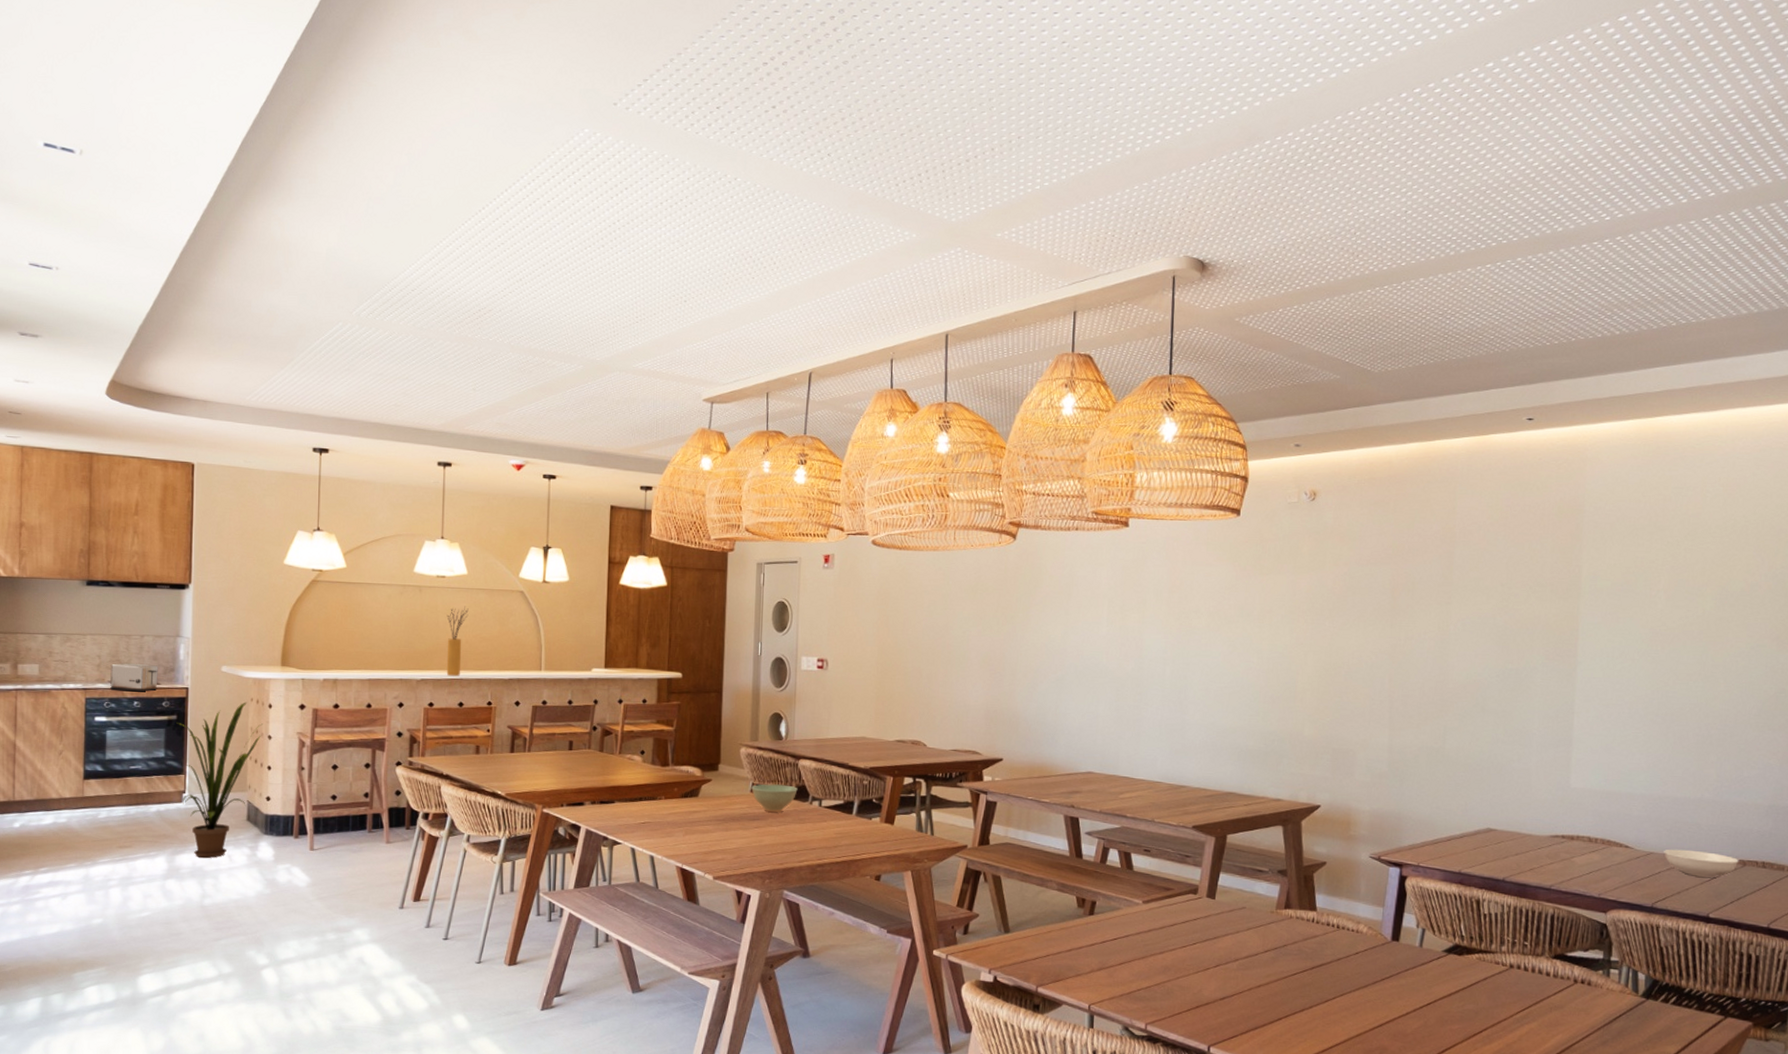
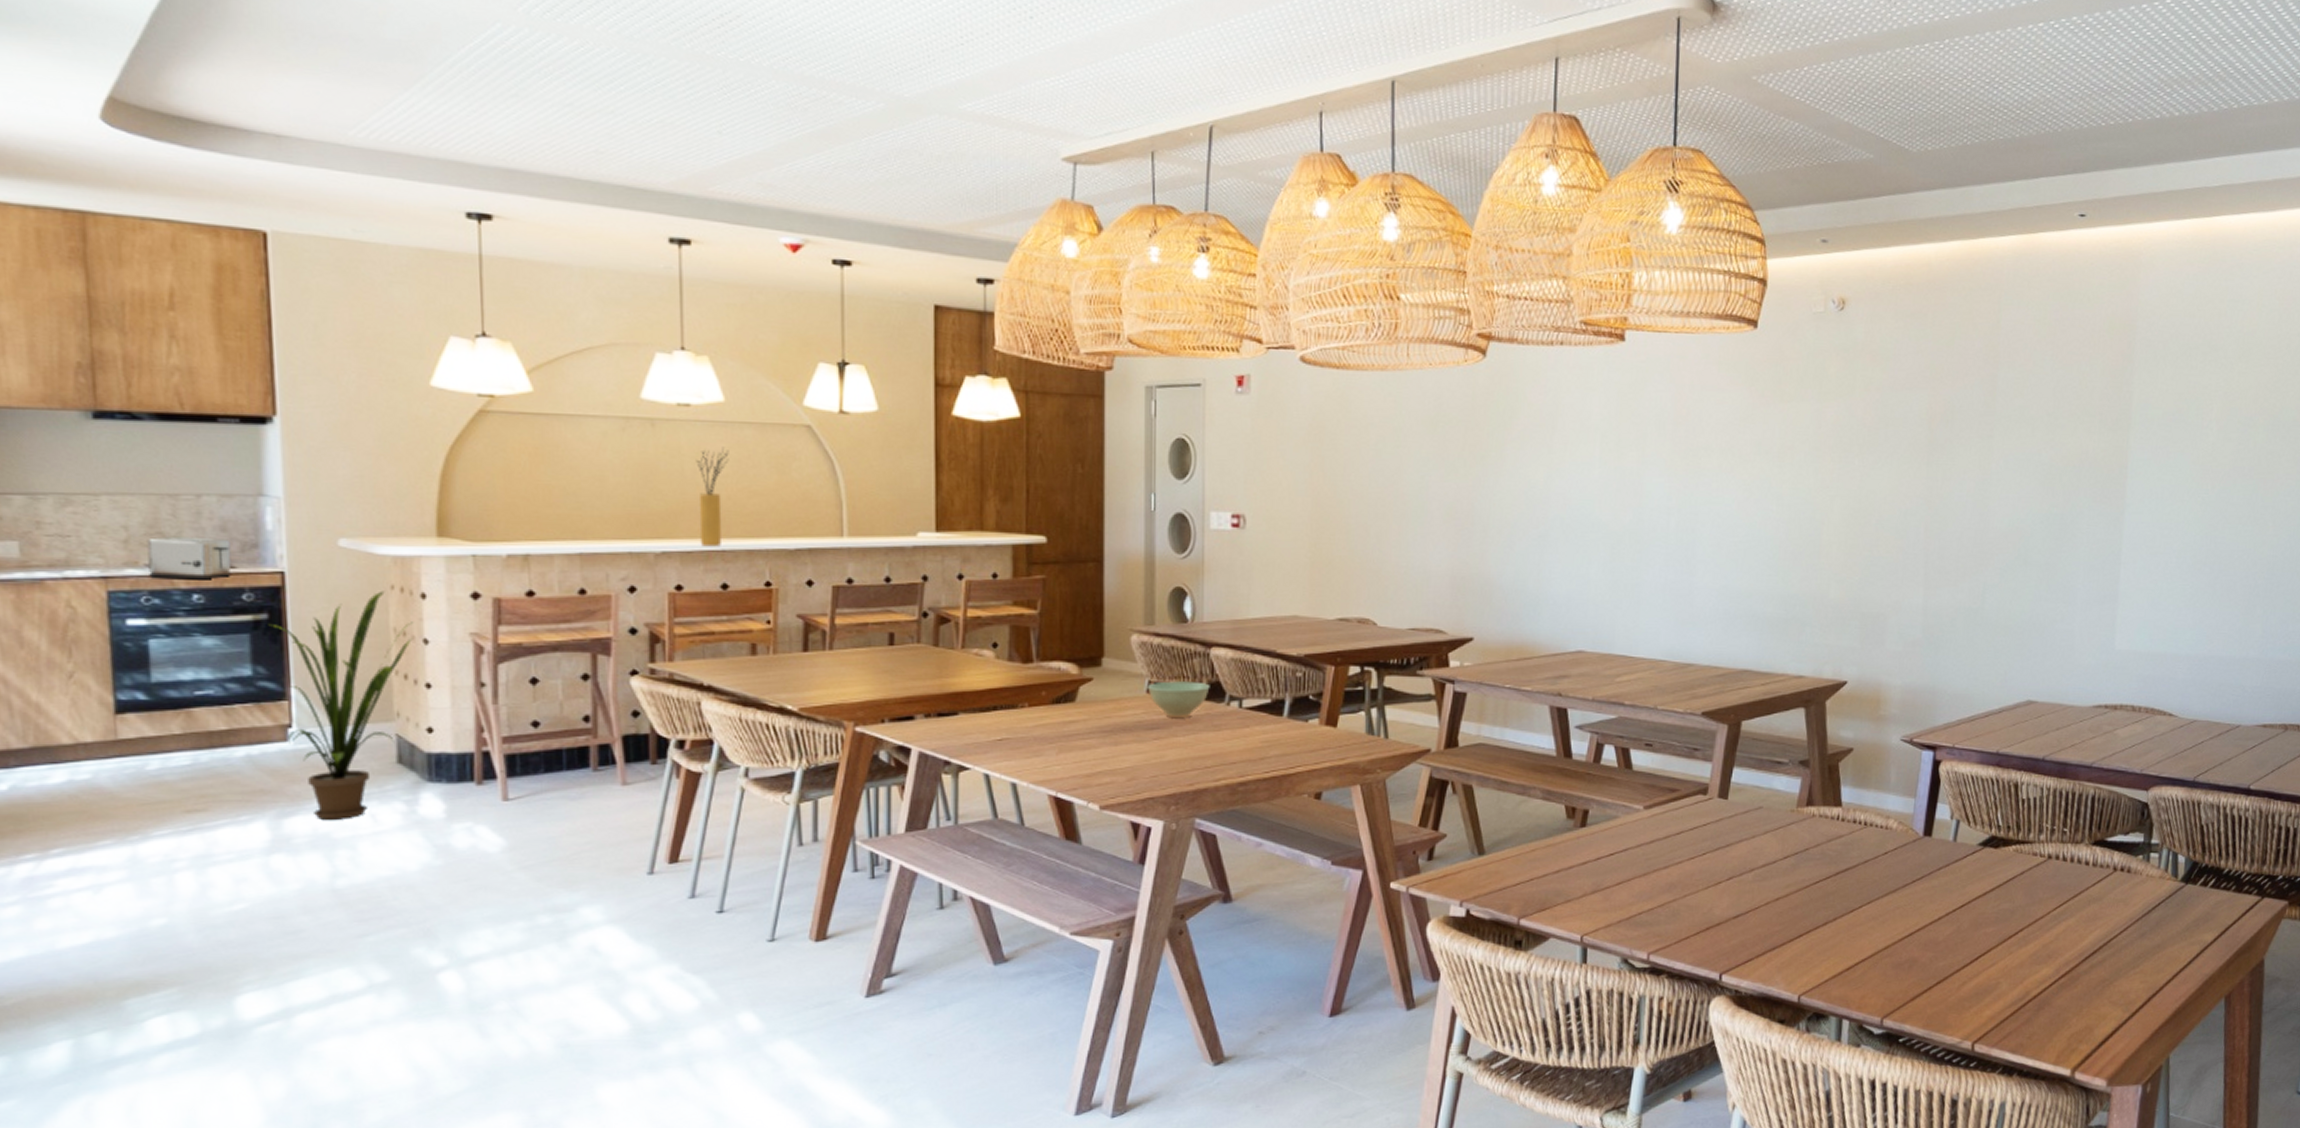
bowl: present [1664,849,1739,878] -> none [2207,715,2281,746]

